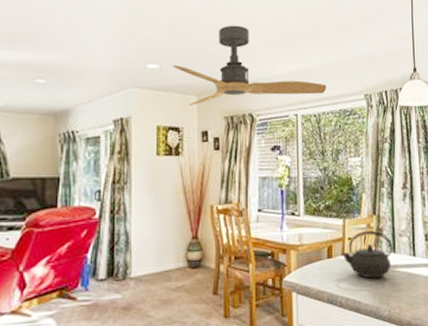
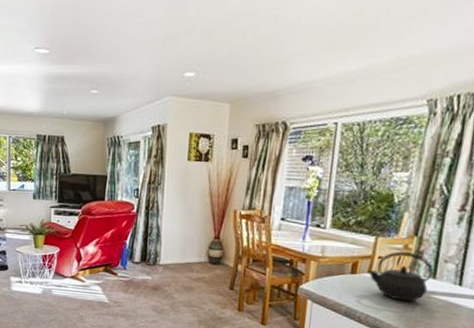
ceiling fan: present [173,25,327,106] -> none [209,25,379,113]

